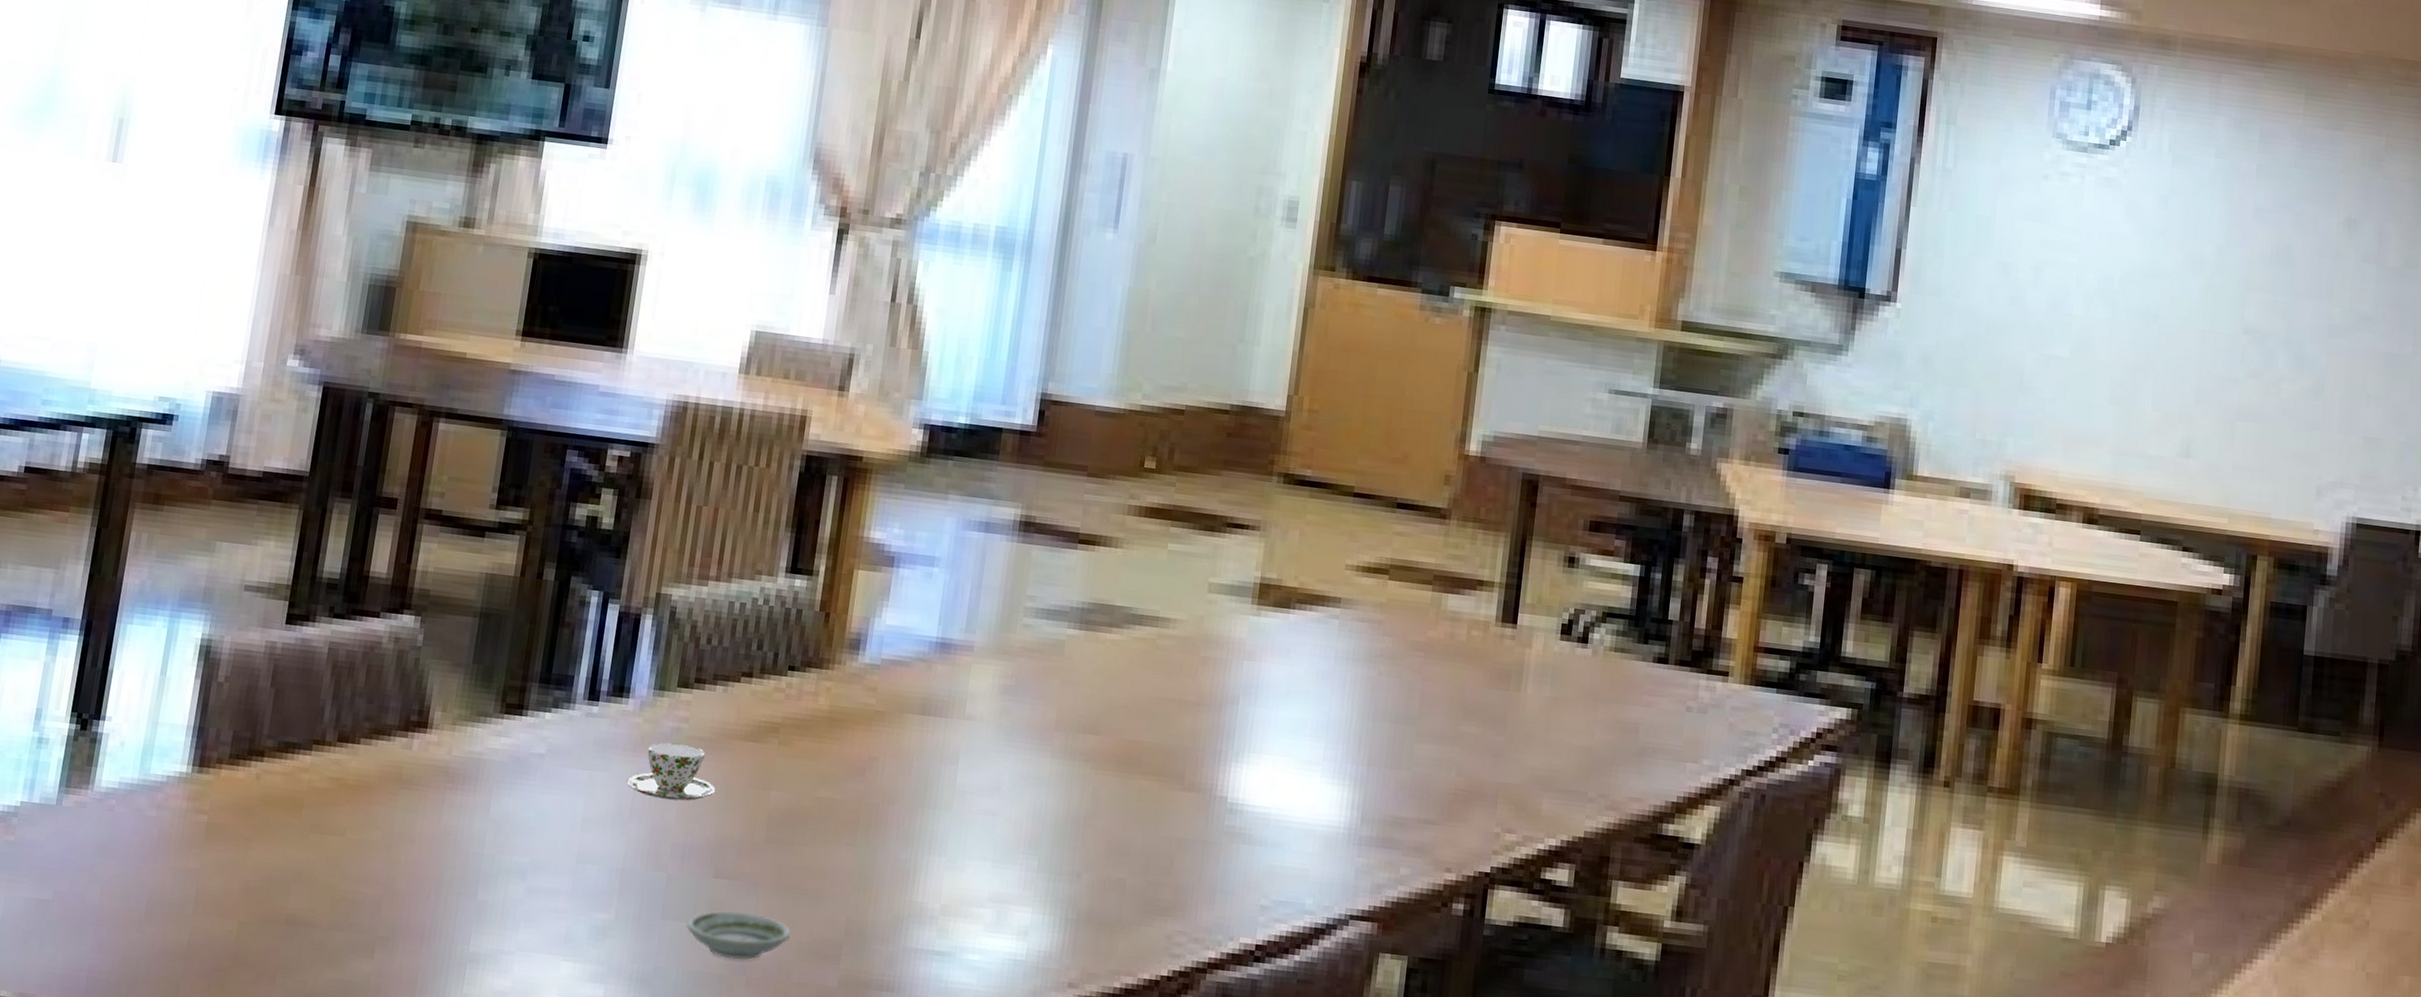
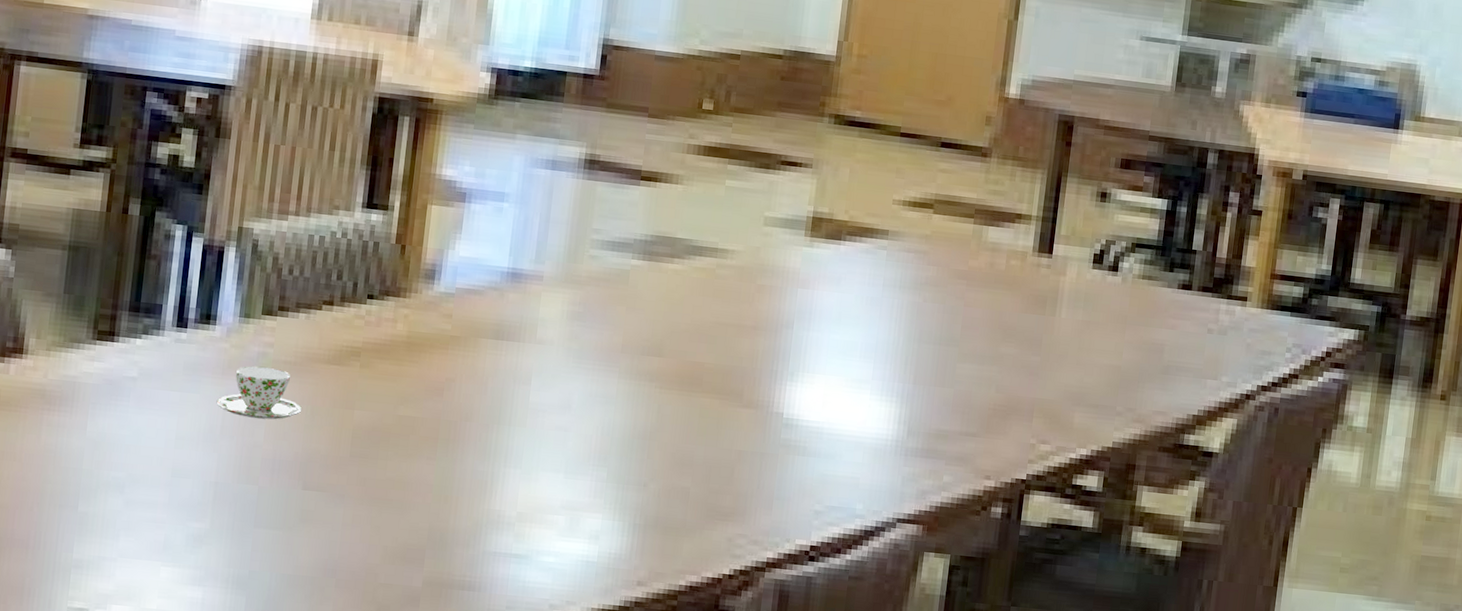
saucer: present [686,910,791,961] -> none [278,519,377,564]

